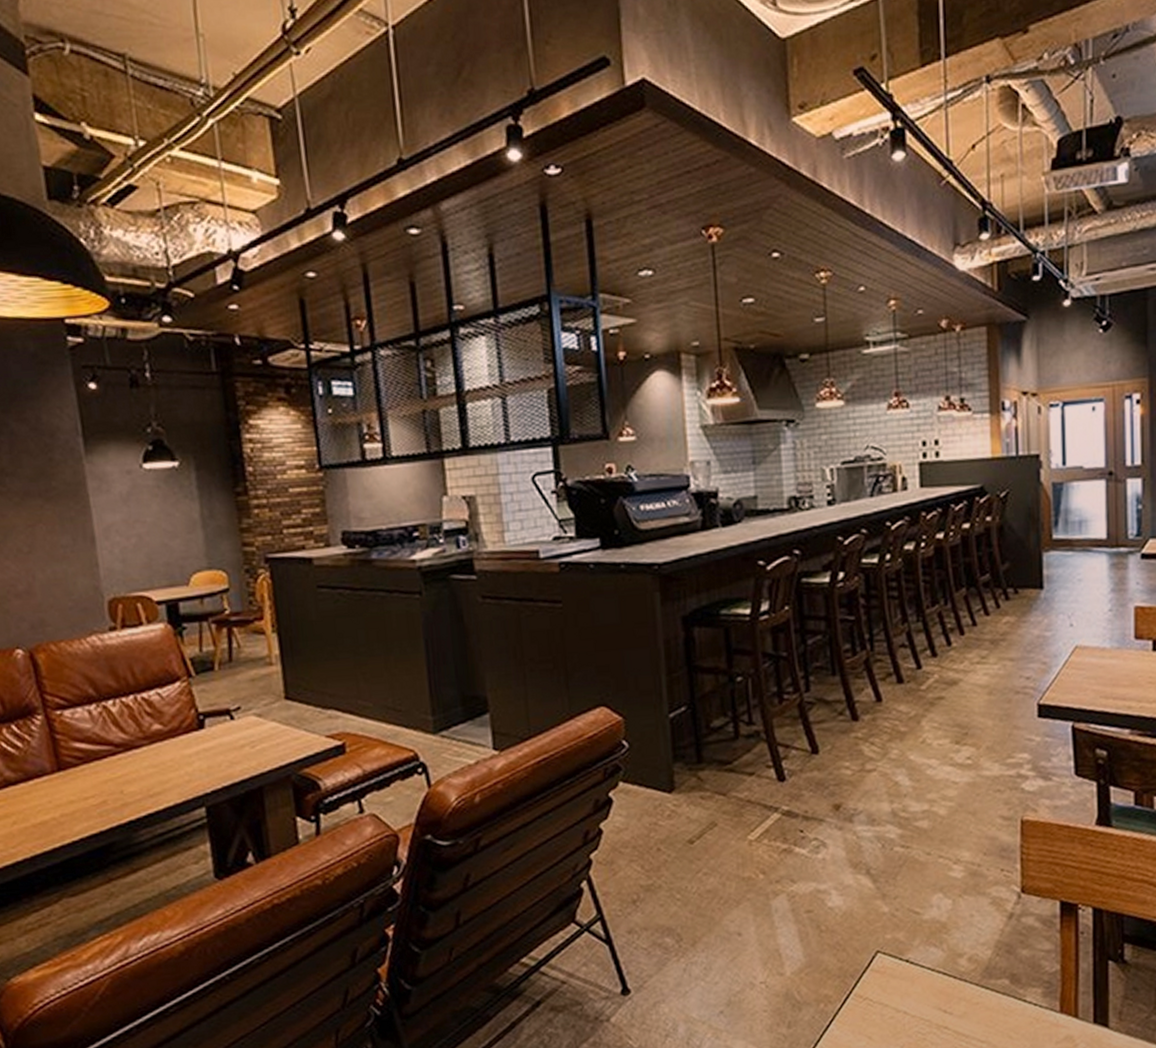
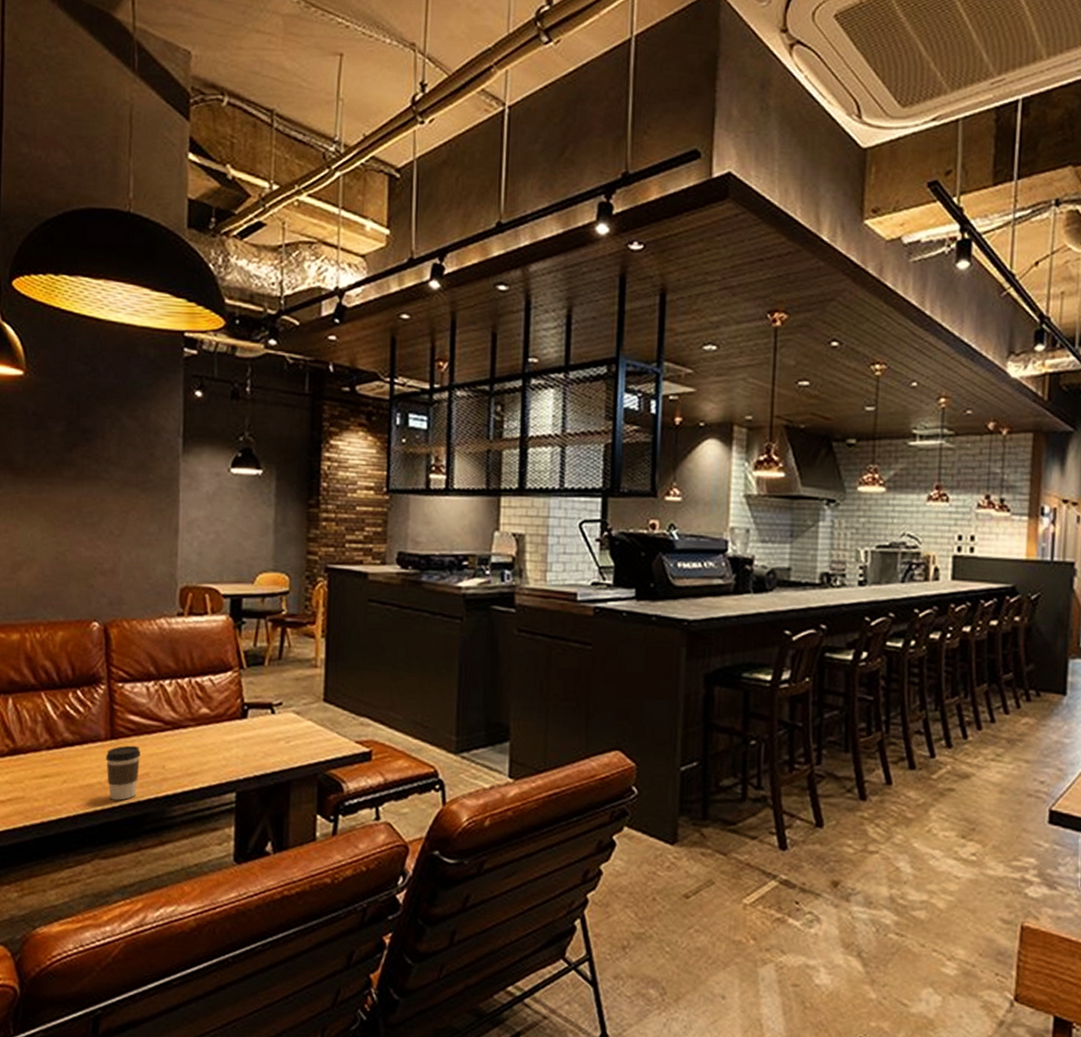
coffee cup: none [56,774,97,835] -> present [106,745,141,801]

